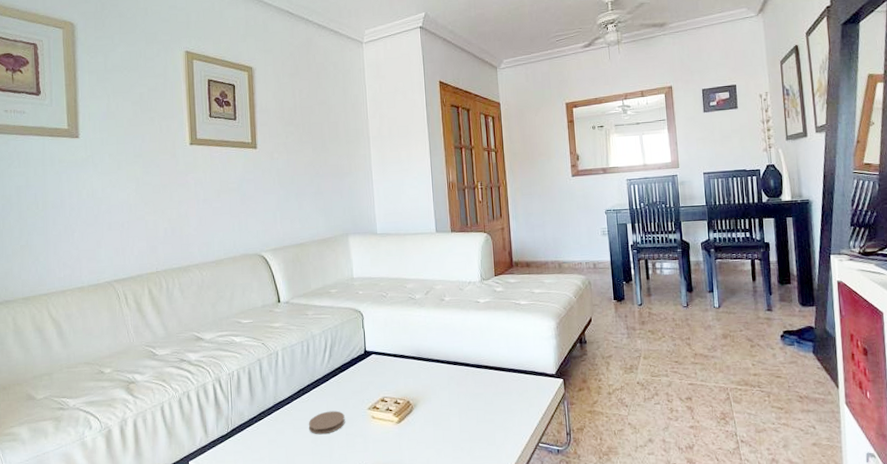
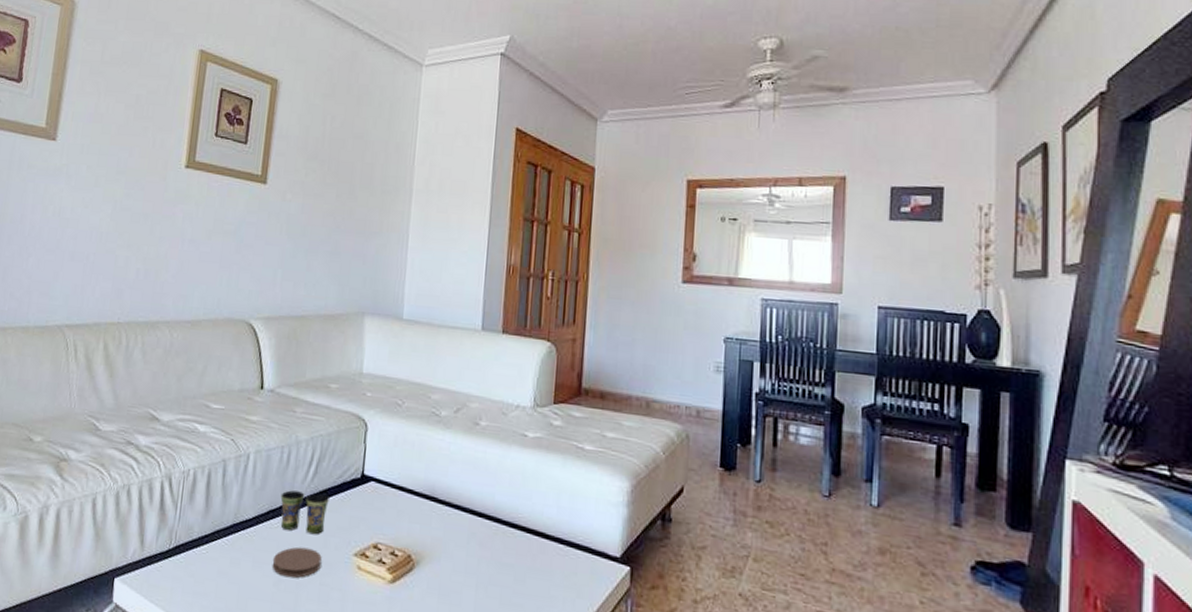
cup: none [306,370,343,401] -> present [280,490,329,535]

